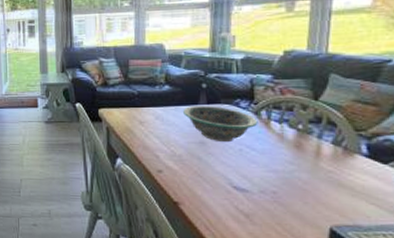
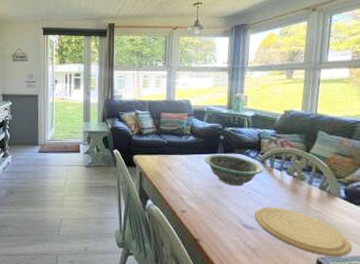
plate: none [248,165,376,225] -> present [255,206,351,256]

